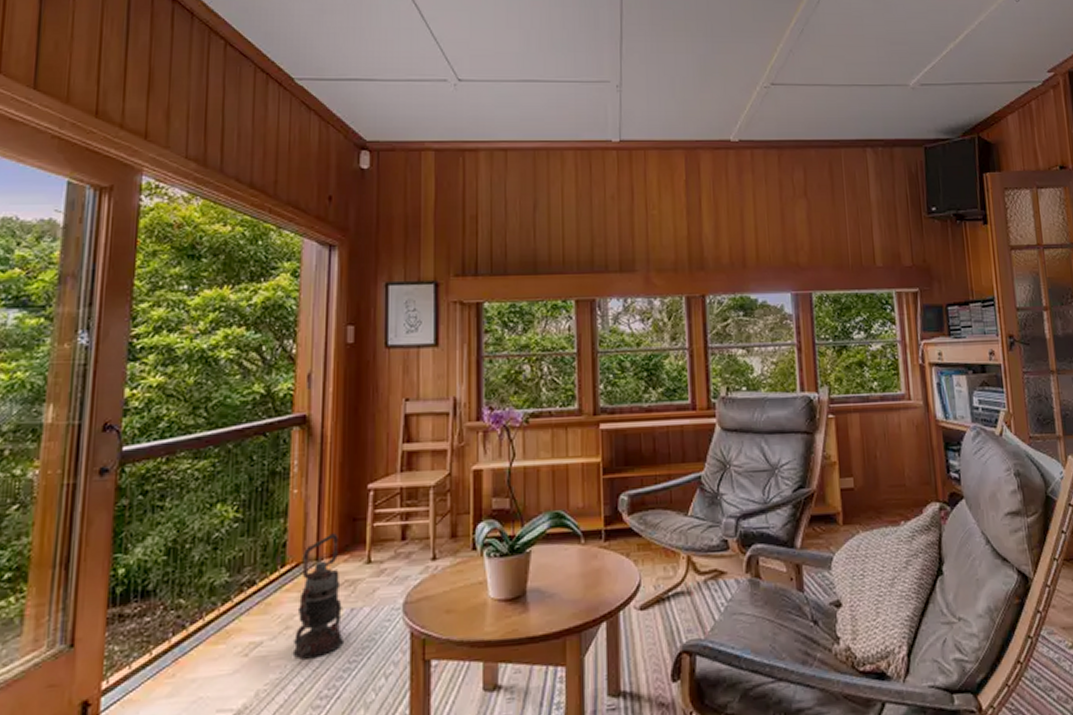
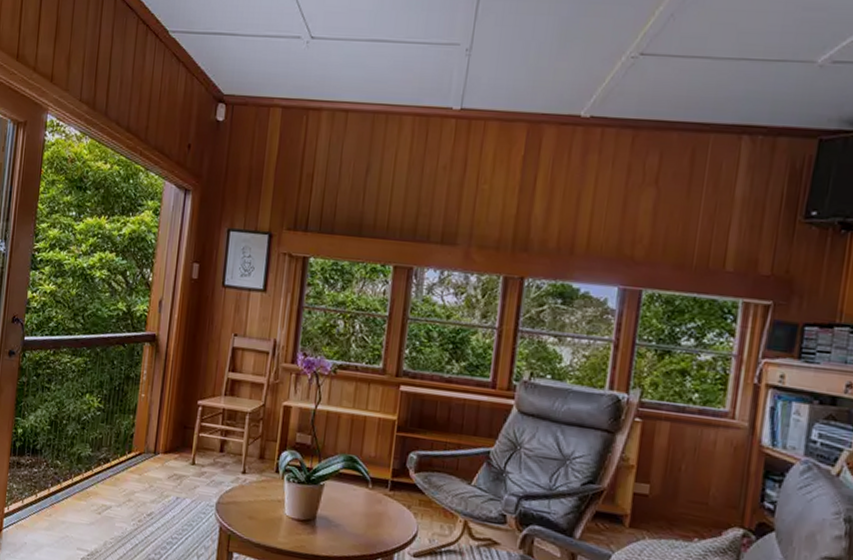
lantern: present [292,533,343,660] -> none [131,434,172,529]

